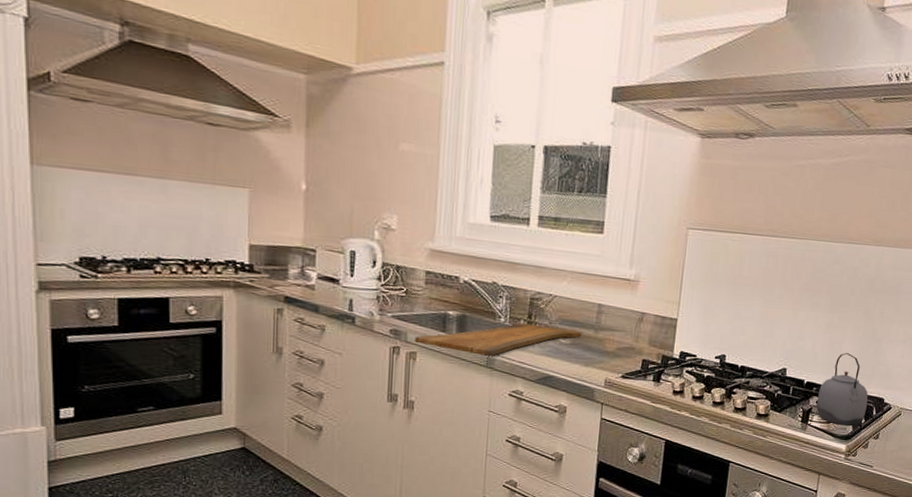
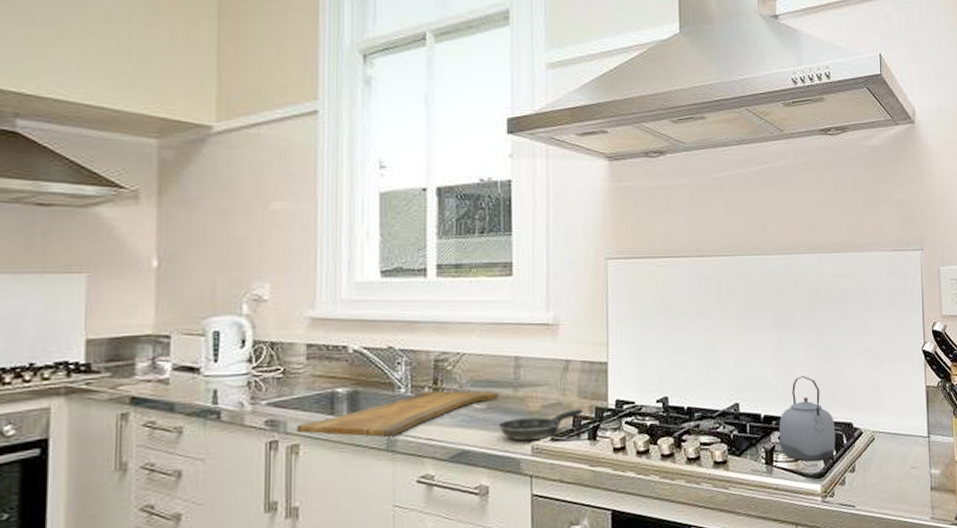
frying pan: none [579,354,651,375] -> present [498,409,583,441]

